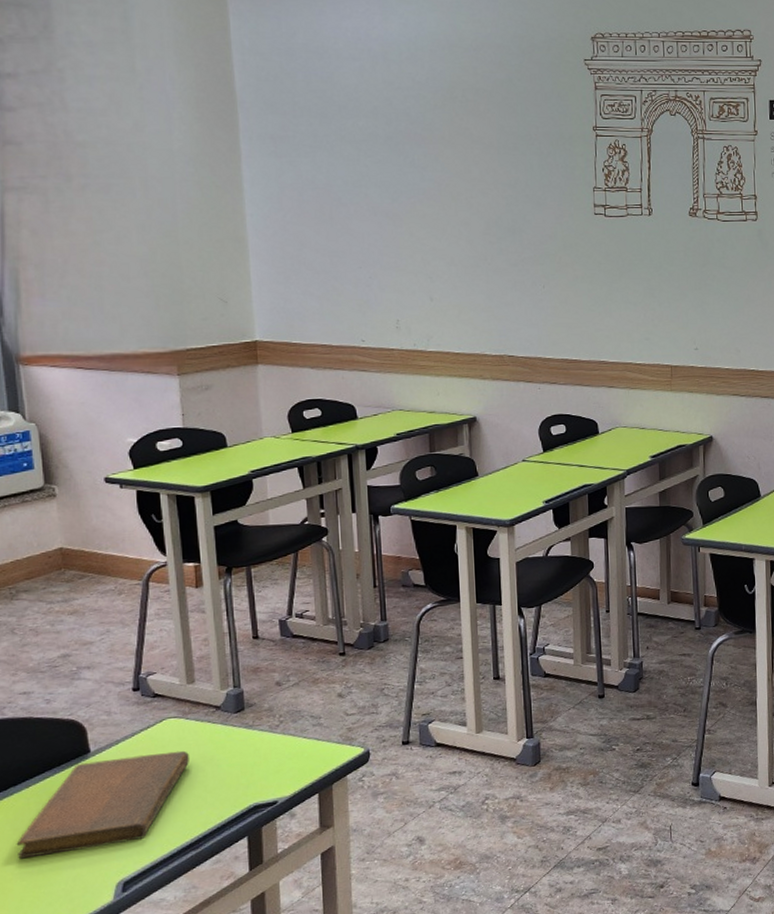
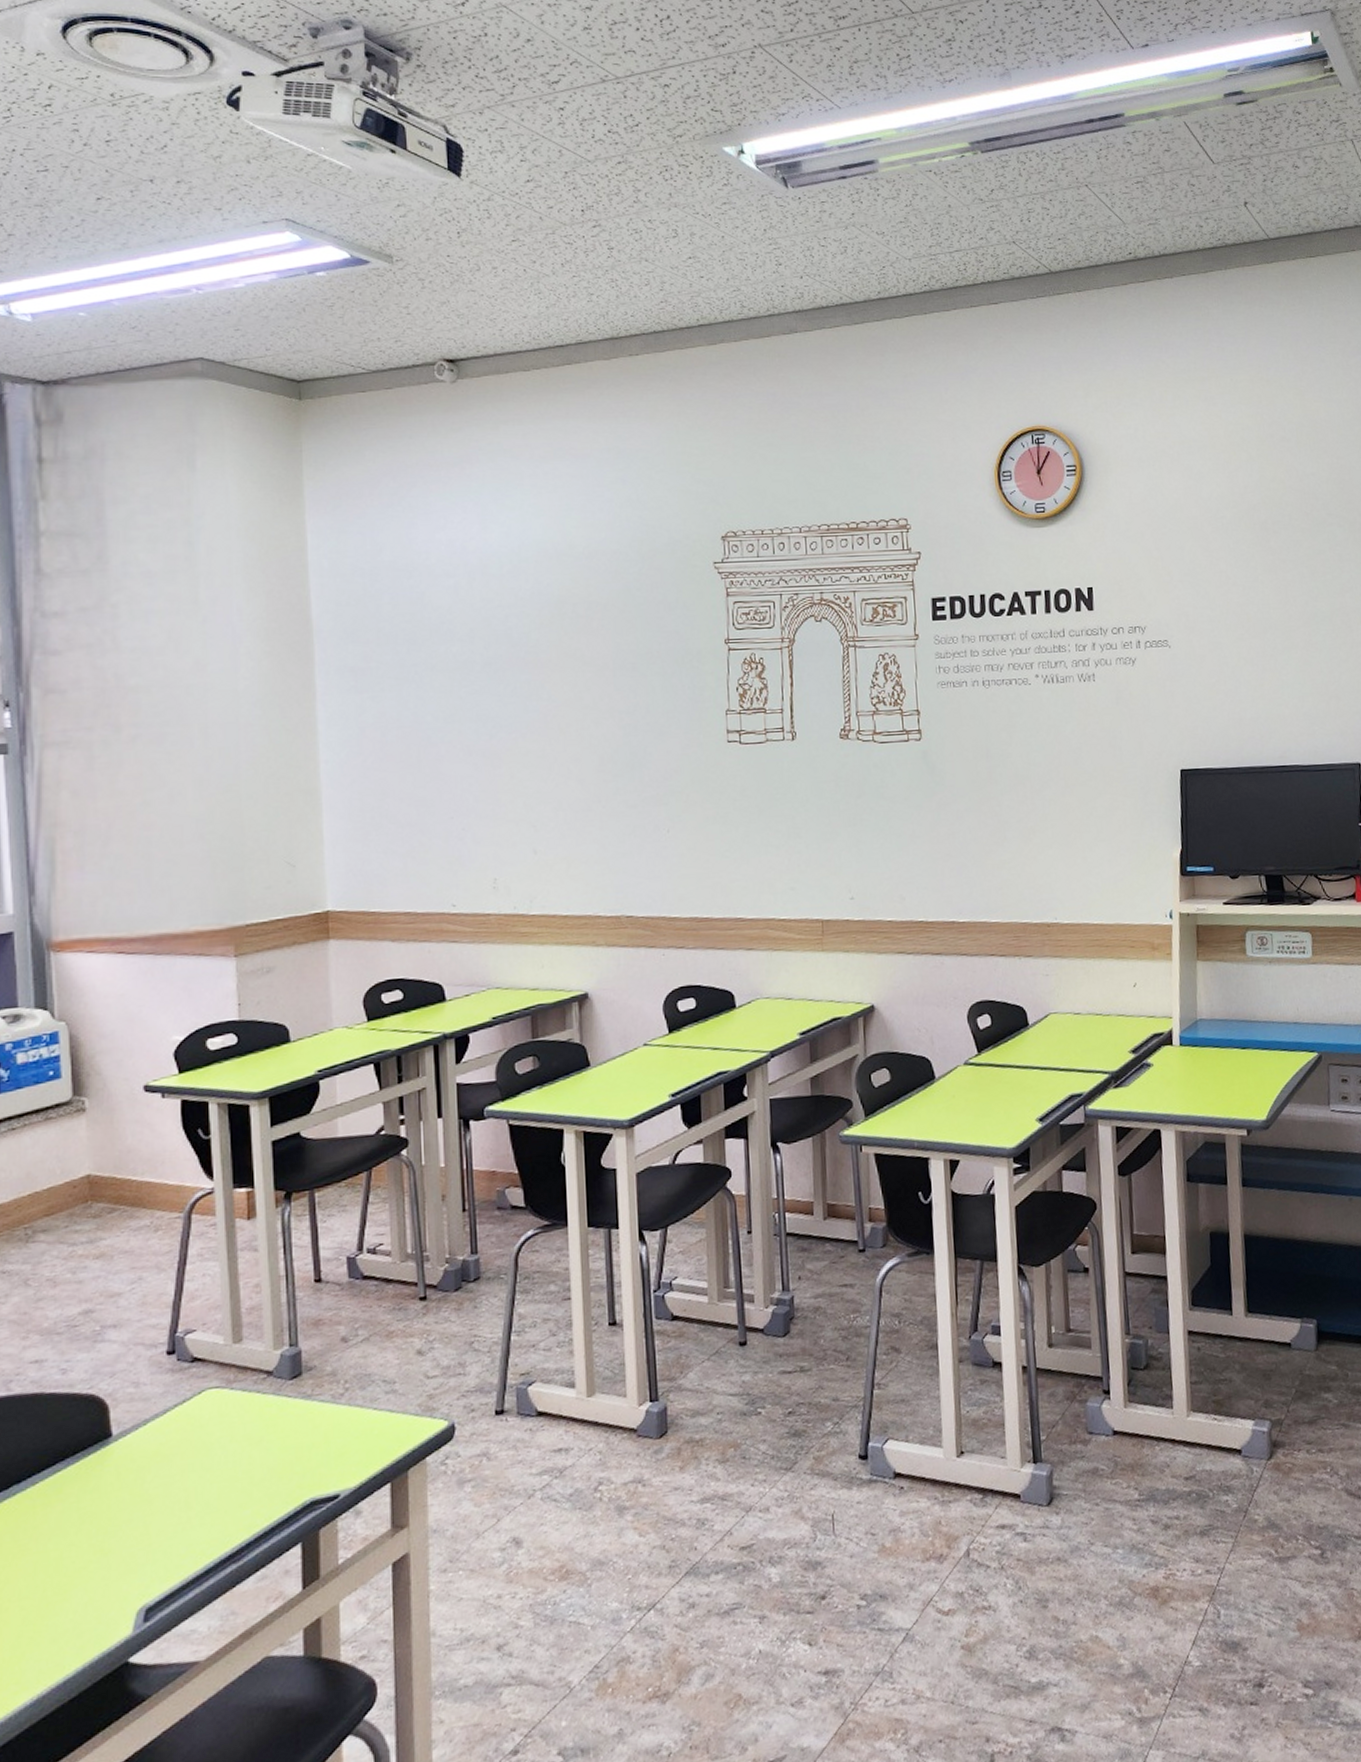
notebook: present [16,750,191,859] -> none [16,1430,234,1581]

